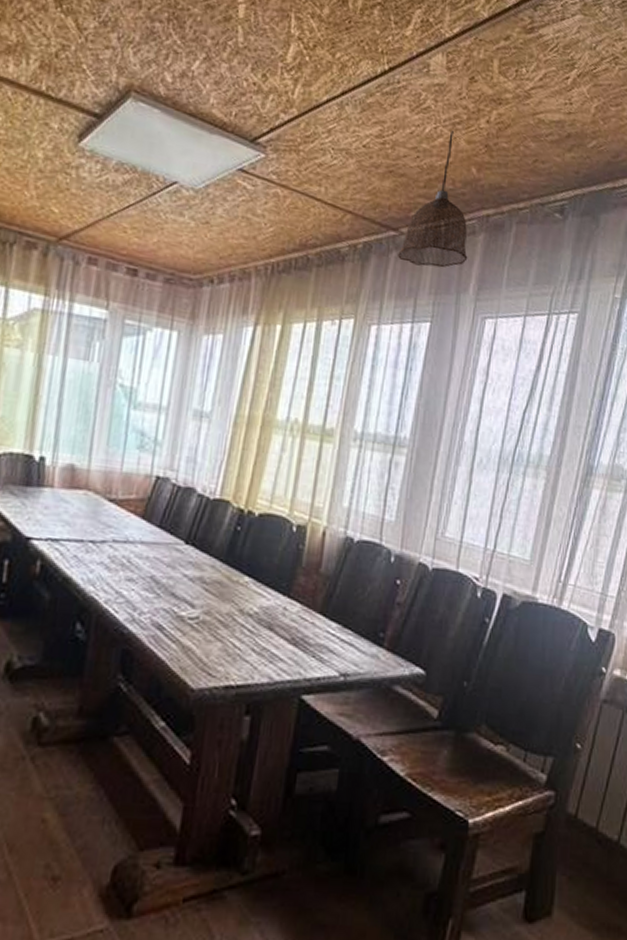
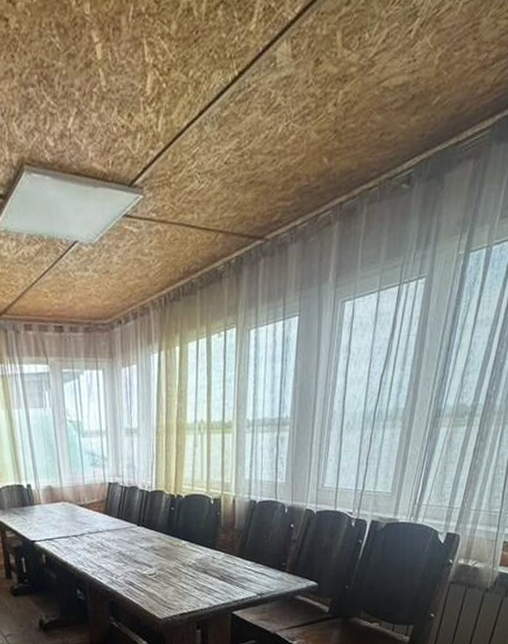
pendant lamp: present [398,130,468,268] -> none [266,123,326,267]

